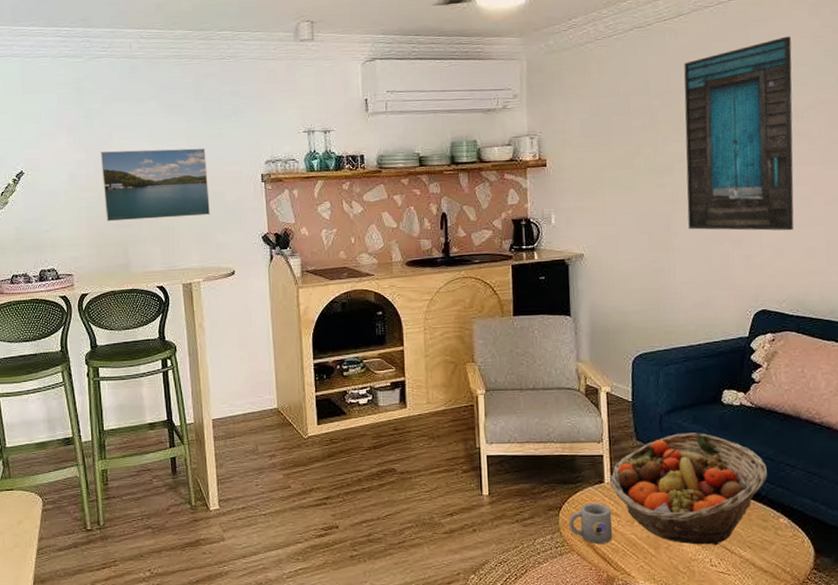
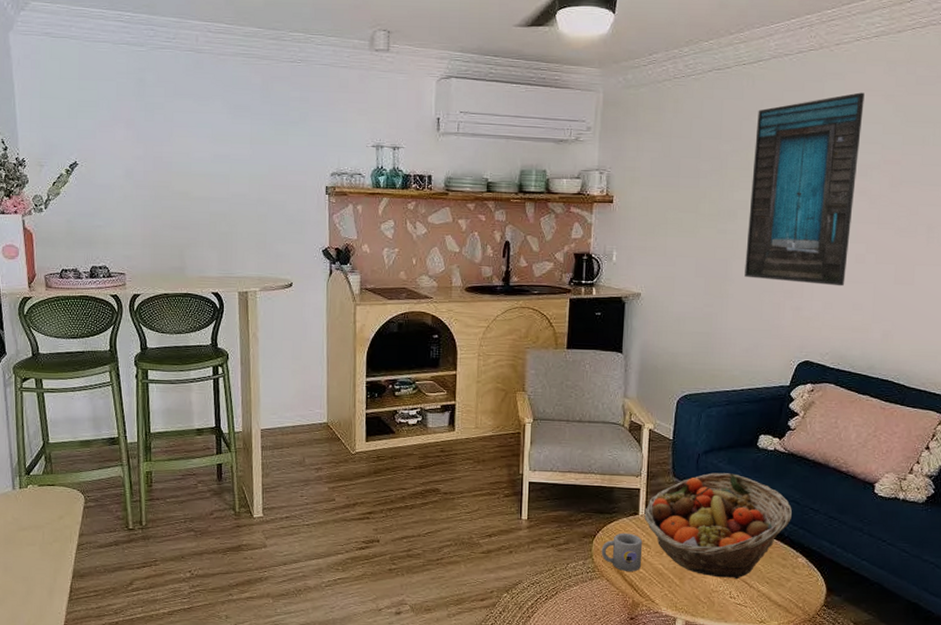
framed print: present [100,148,210,222] -> none [159,148,271,224]

